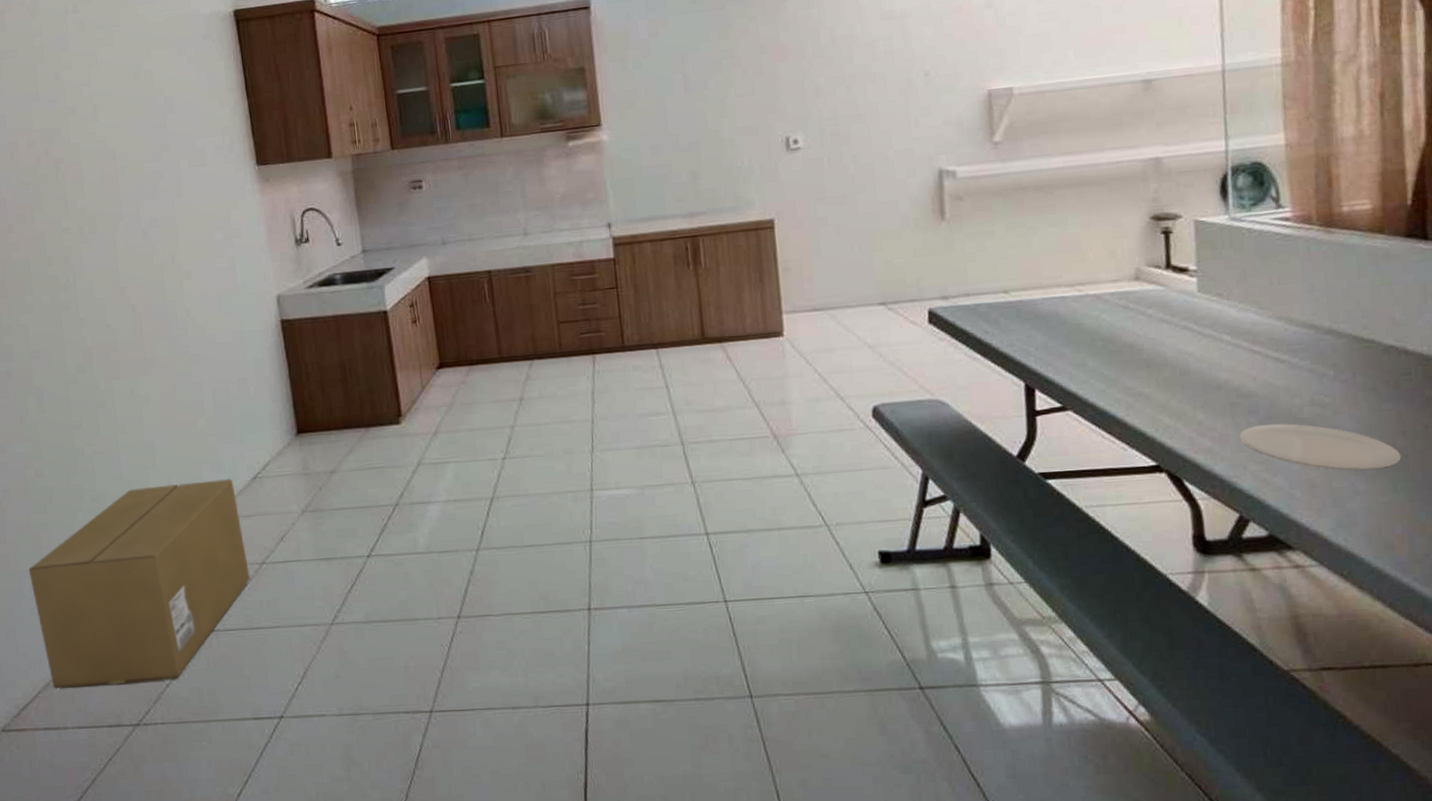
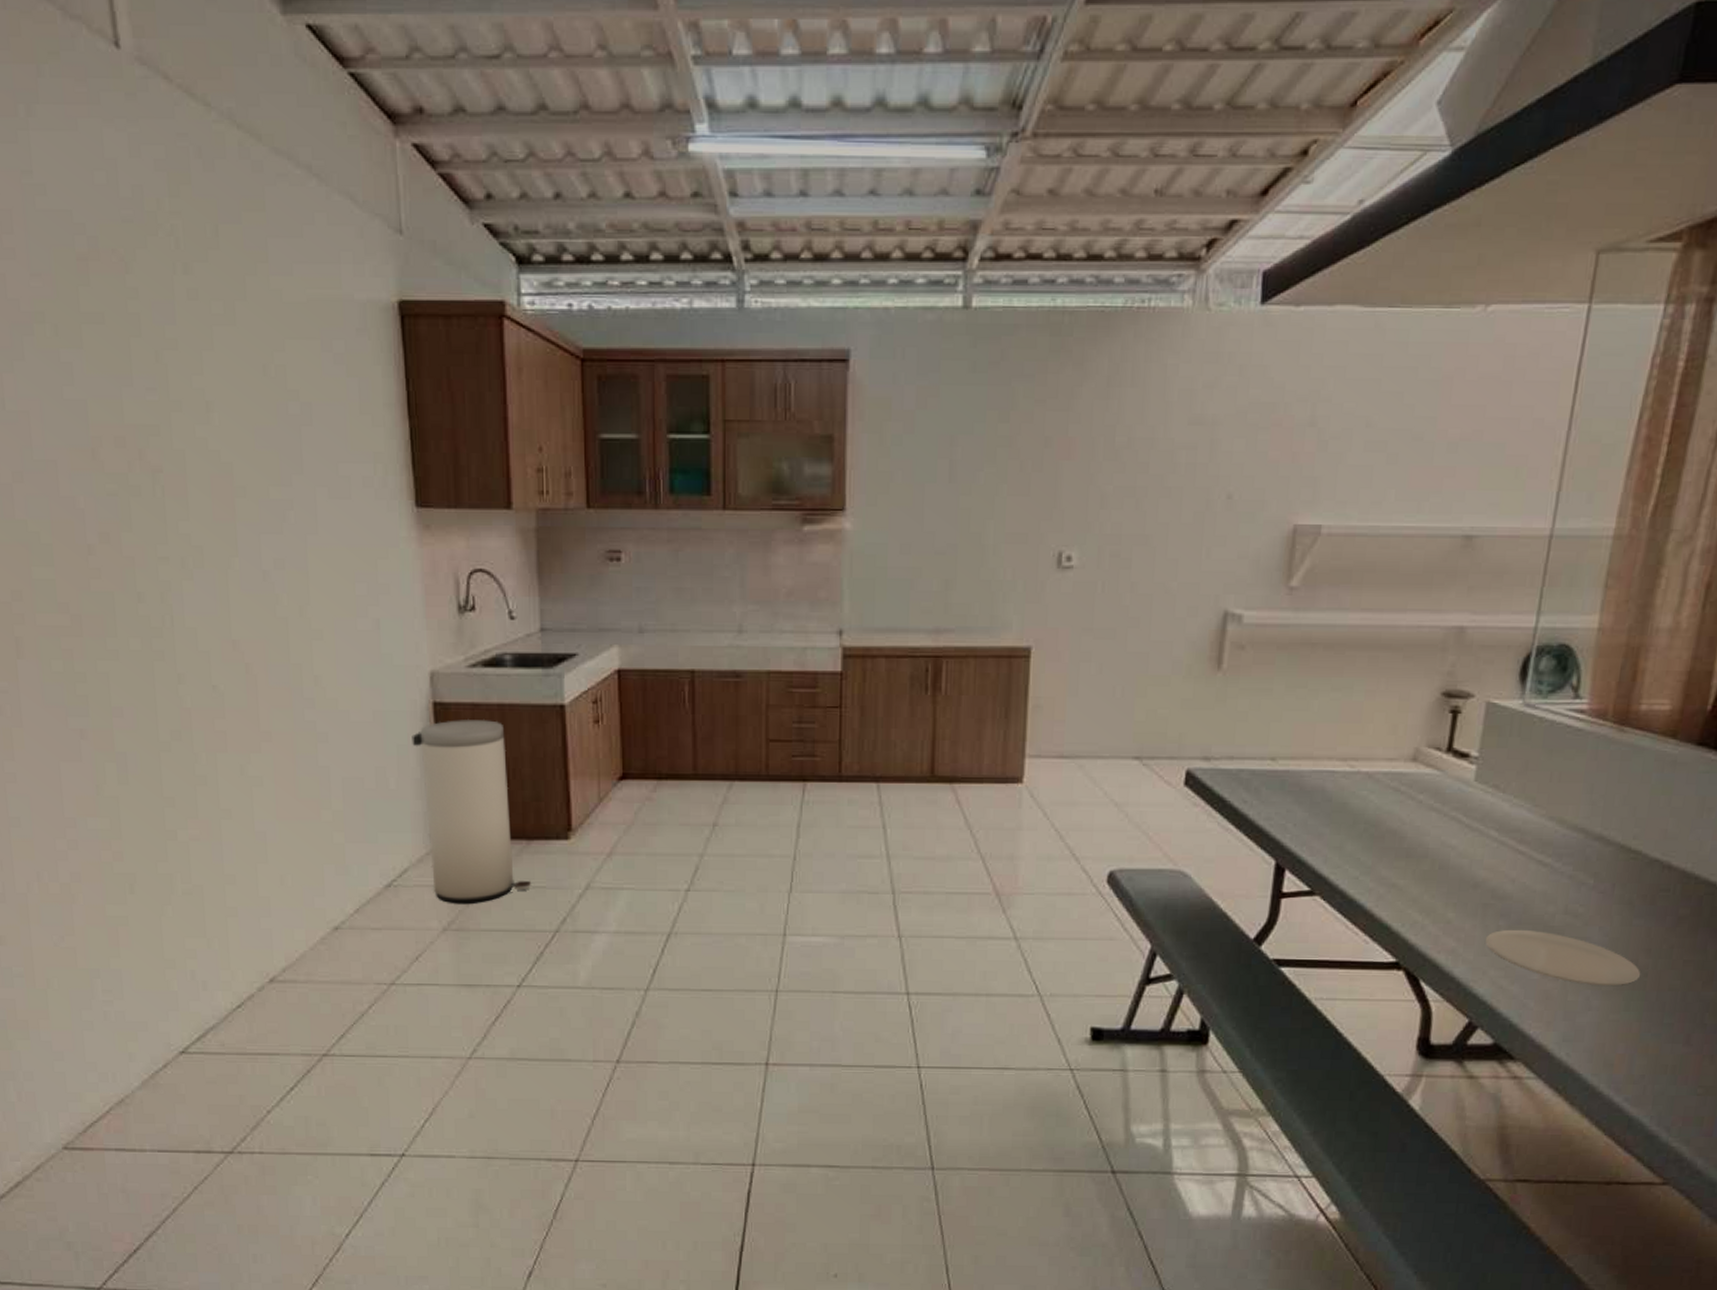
box: present [29,478,250,690] -> none [102,883,375,1107]
pedal bin: none [265,329,372,488] -> present [412,718,531,903]

